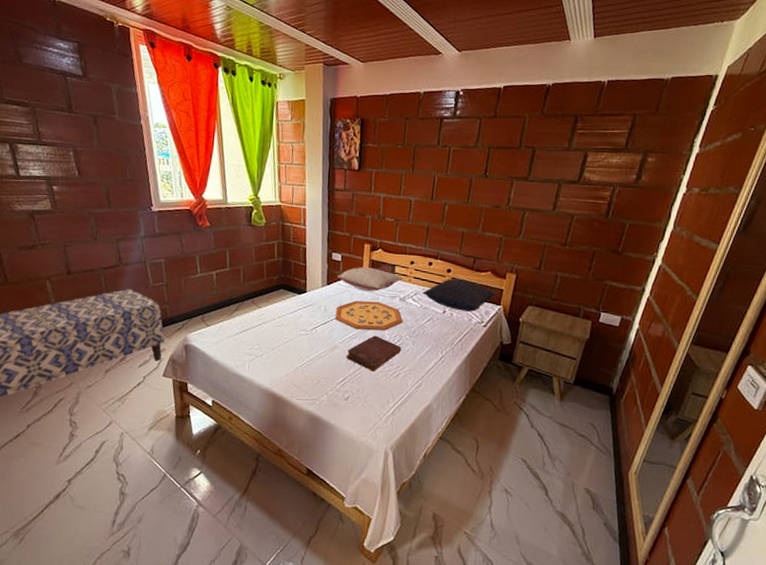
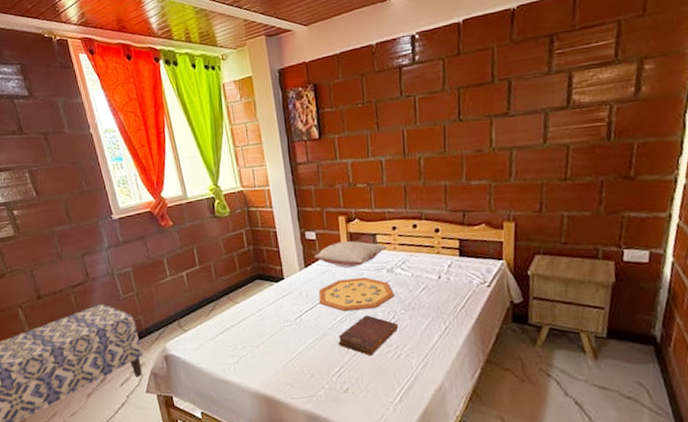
pillow: present [422,278,496,312] -> none [410,237,496,273]

